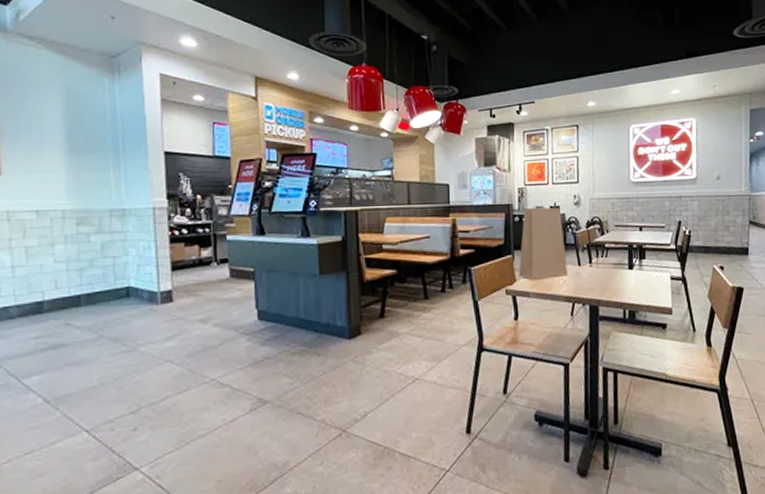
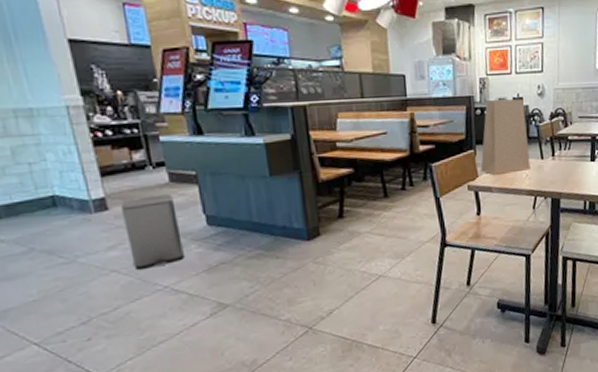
pedal bin: none [183,289,233,361] -> present [120,194,184,270]

